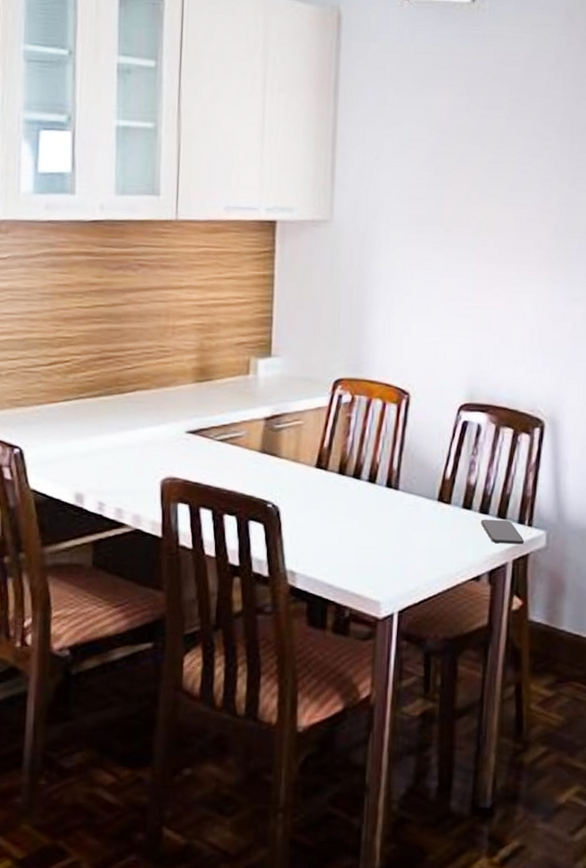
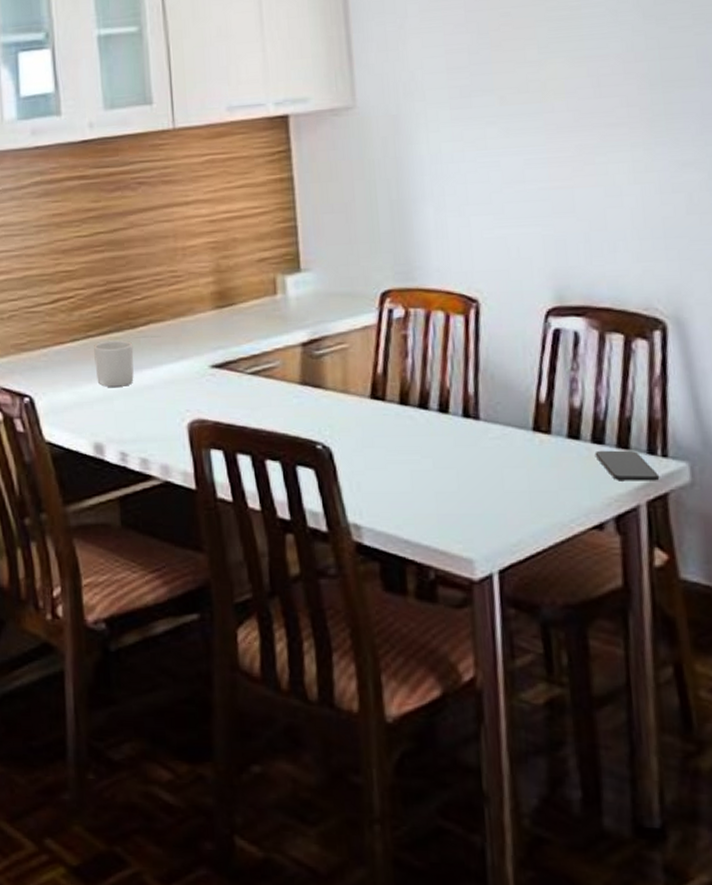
mug: none [83,403,120,444] -> present [94,340,134,387]

